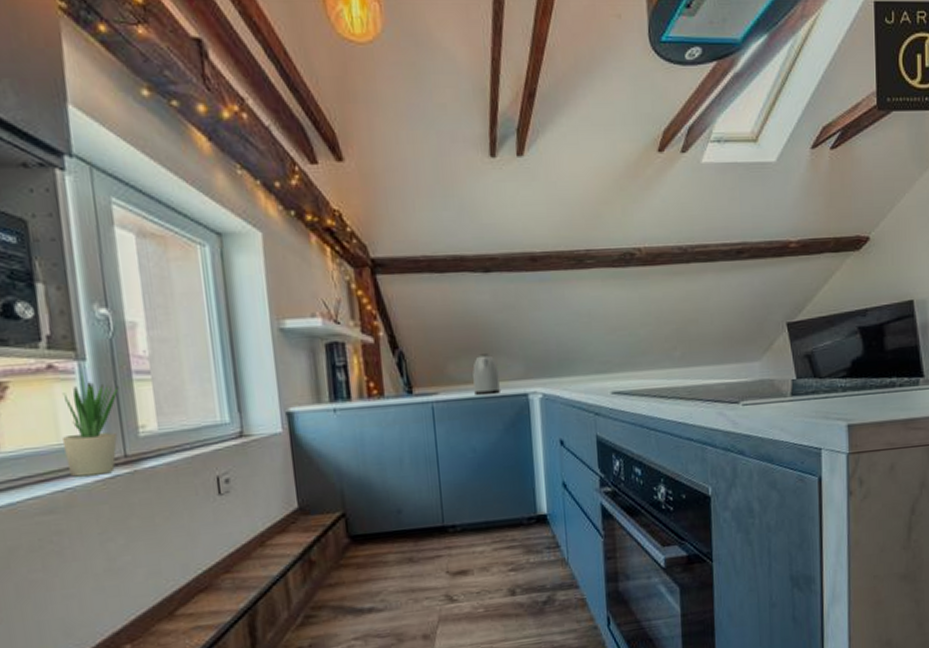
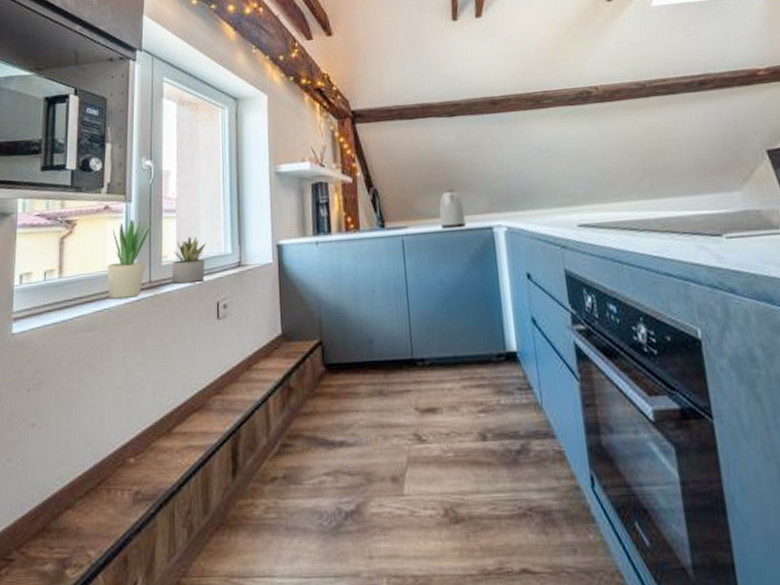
succulent plant: none [153,403,198,458] -> present [171,236,206,284]

